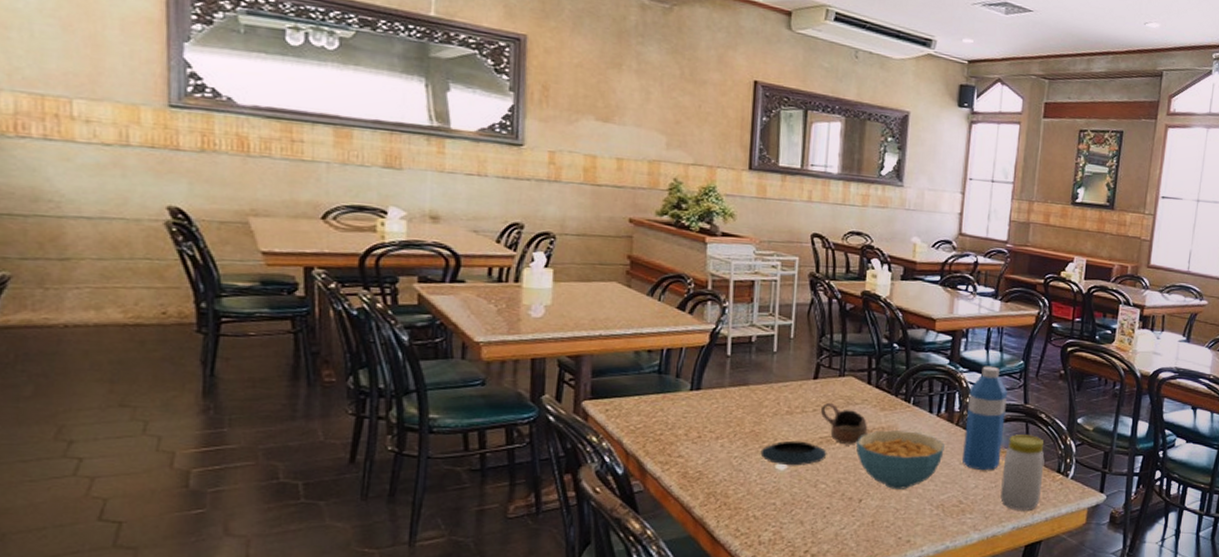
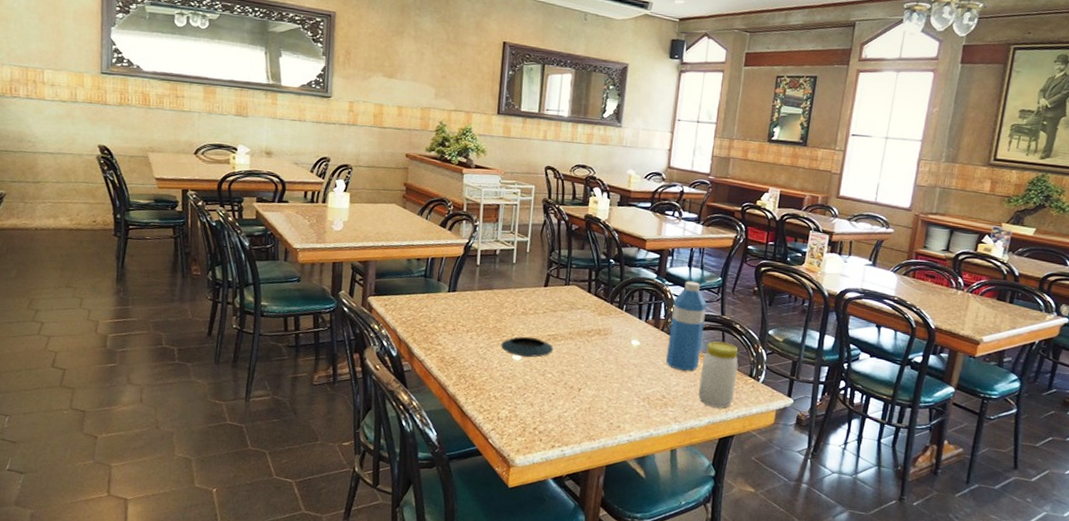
cup: present [821,402,868,444] -> none [550,306,588,342]
cereal bowl: present [855,430,945,489] -> none [577,332,651,383]

